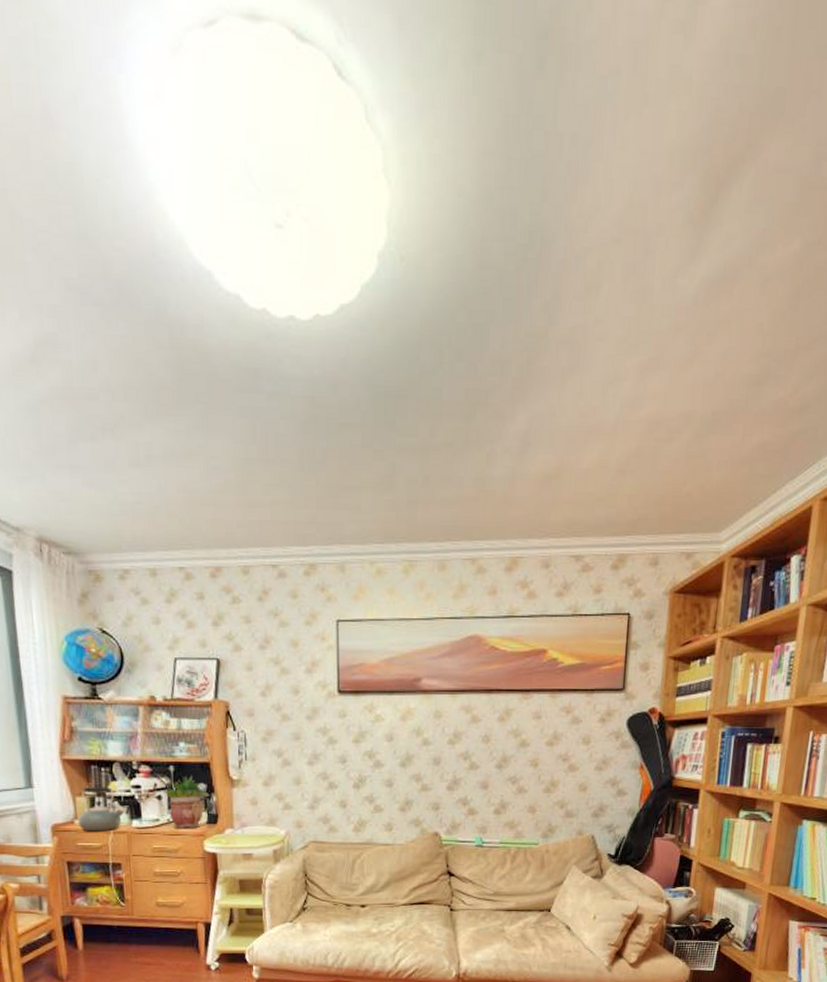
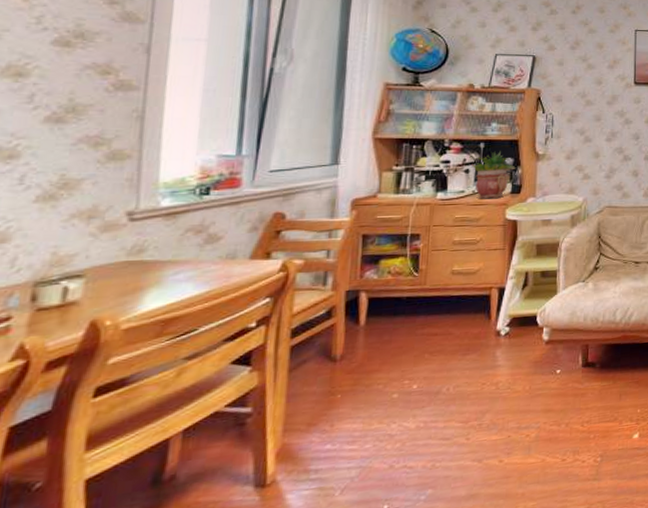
kettle: present [78,787,127,832] -> none [381,162,433,205]

